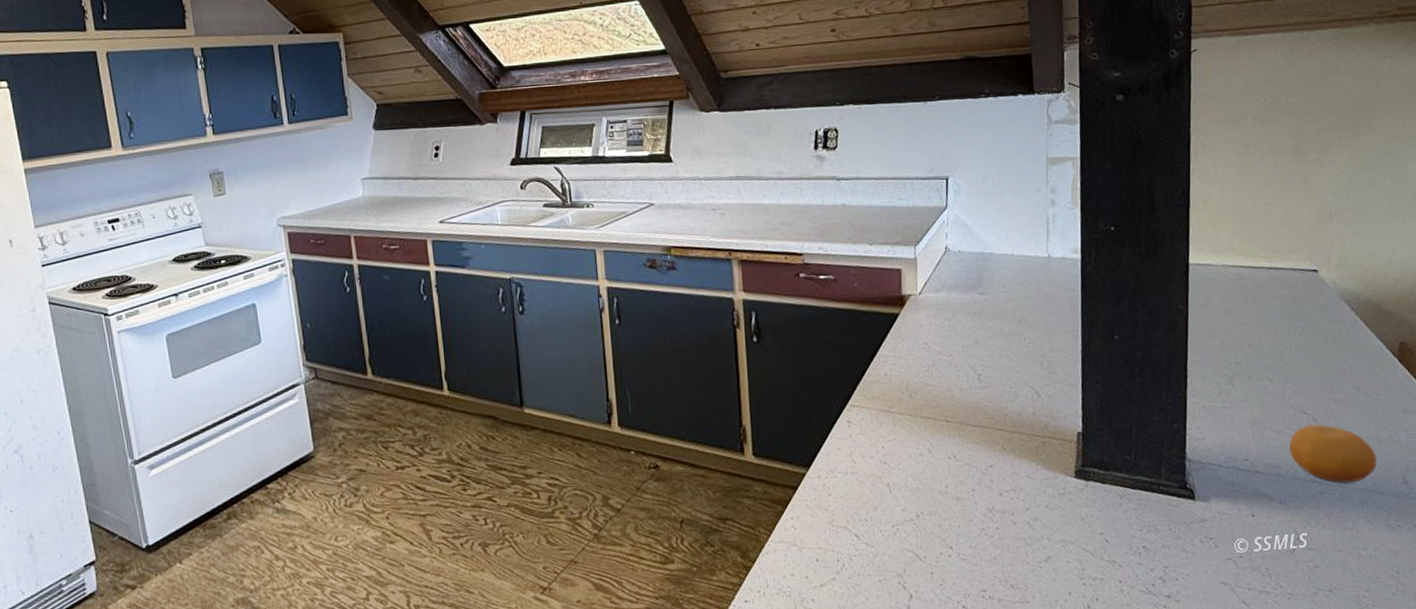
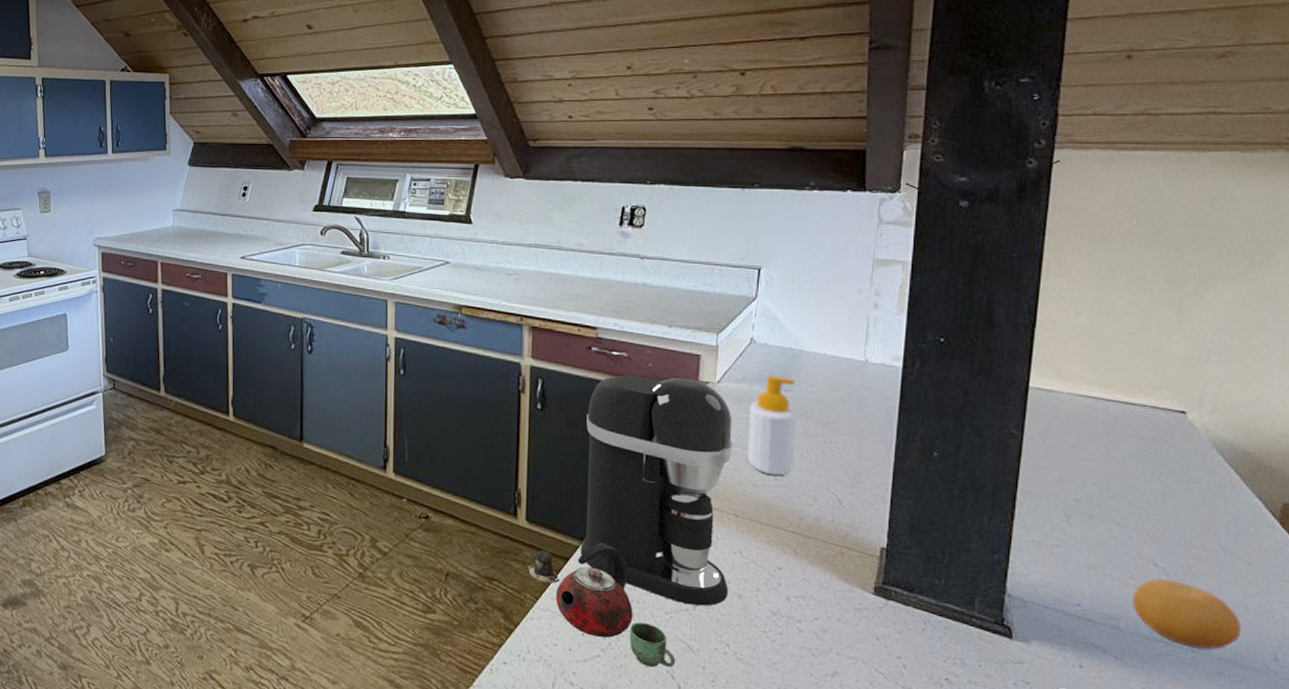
kettle: none [760,466,906,582] -> present [528,542,676,668]
coffee maker: none [801,293,947,515] -> present [580,375,733,606]
soap bottle: none [950,280,994,377] -> present [747,375,797,476]

